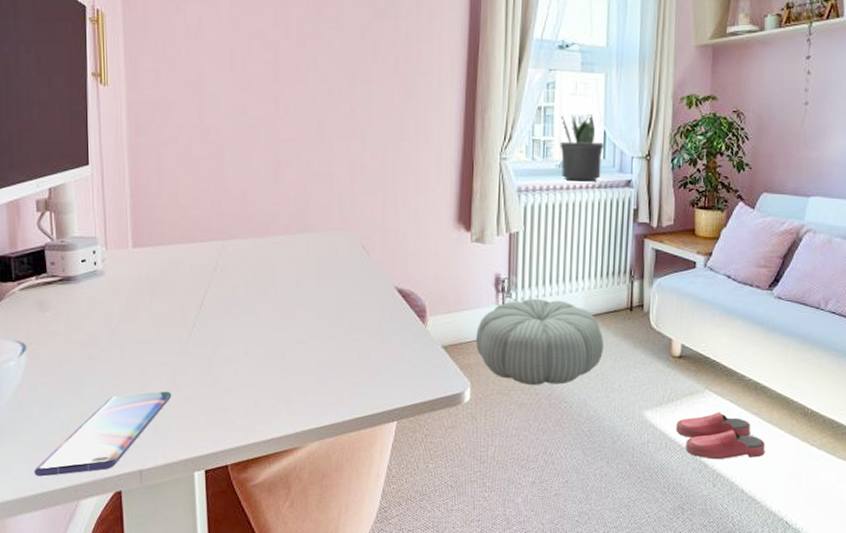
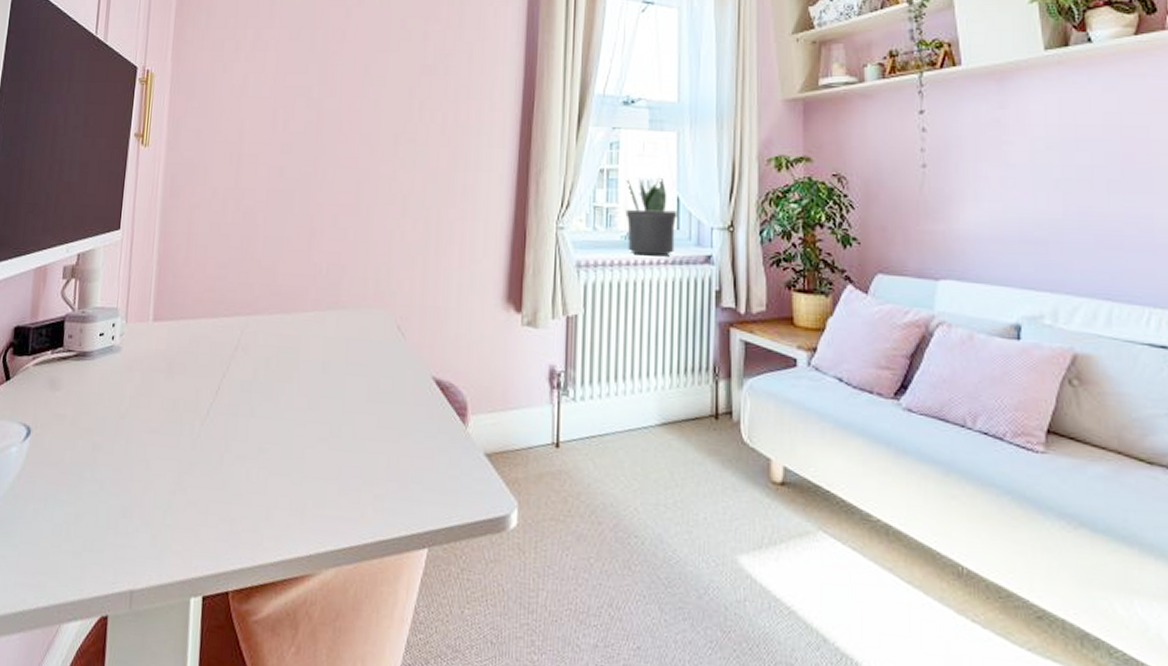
smartphone: present [33,392,172,477] -> none [17,492,176,591]
pouf: present [476,298,604,385] -> none [525,397,683,512]
slippers: present [676,412,765,460] -> none [782,563,906,634]

